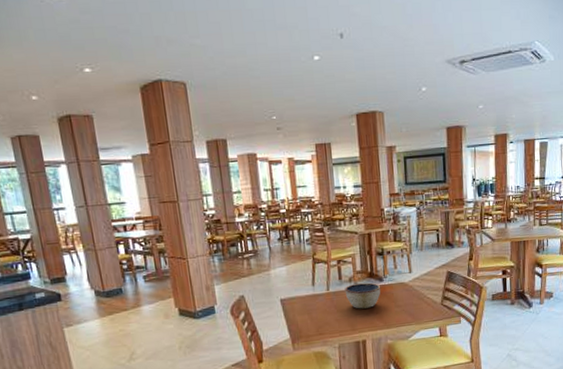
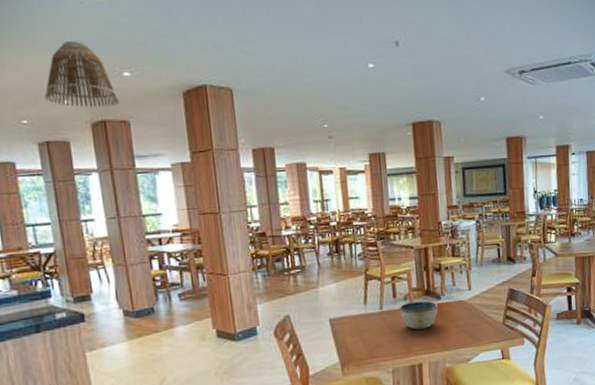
lamp shade: none [13,38,82,103] -> present [44,40,120,108]

